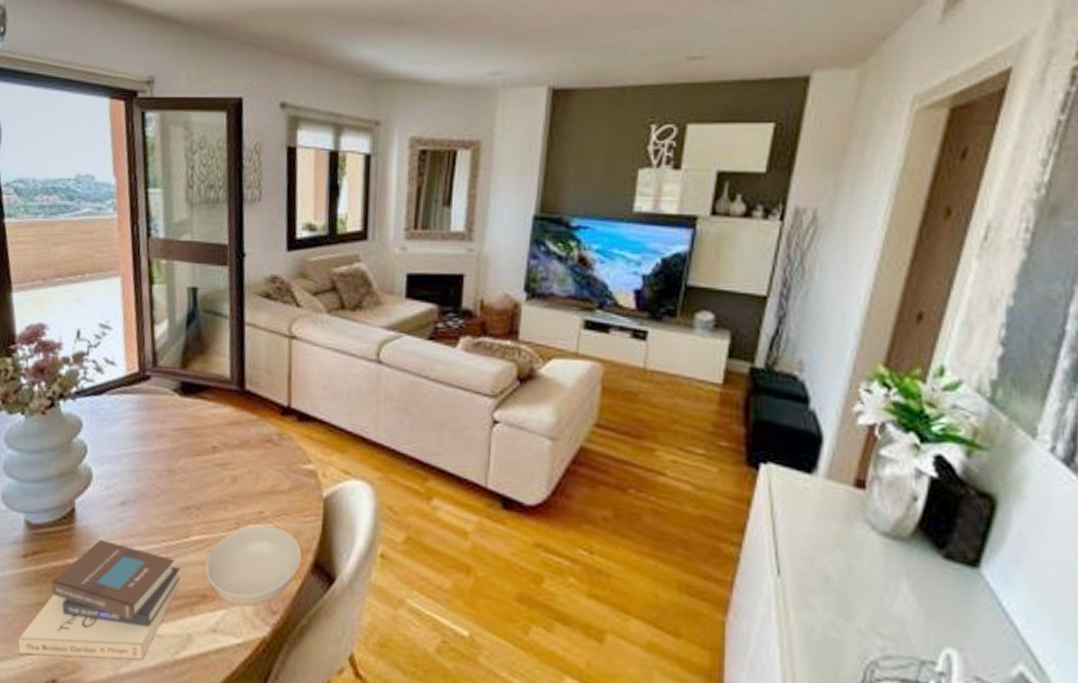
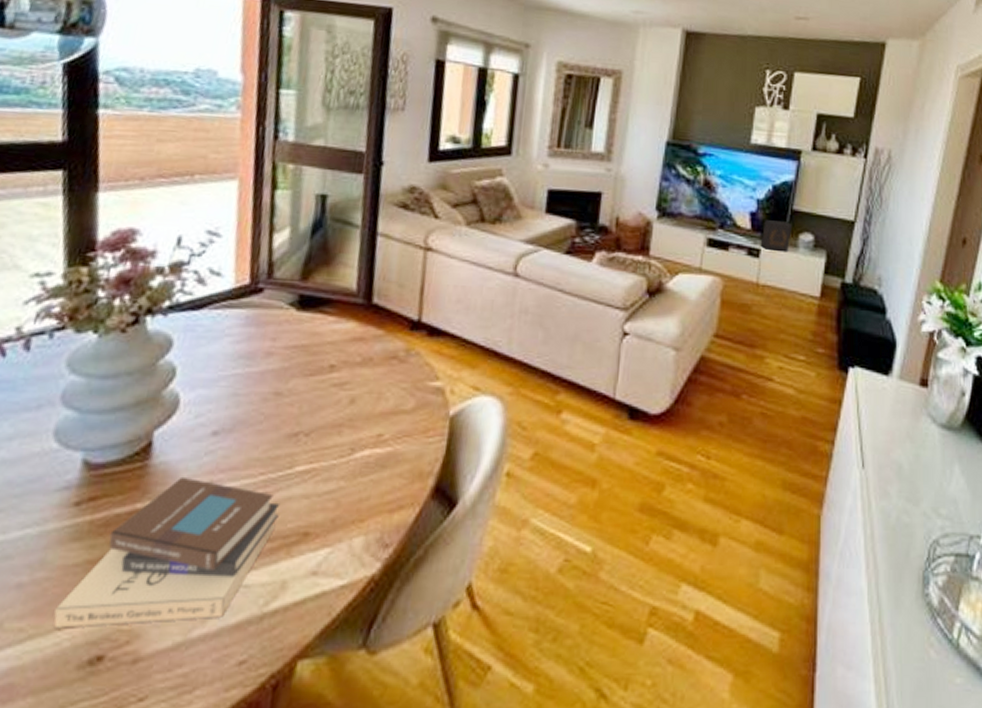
bowl: present [205,525,302,607] -> none [309,449,422,543]
decorative box: none [647,296,686,334] -> present [760,219,792,253]

